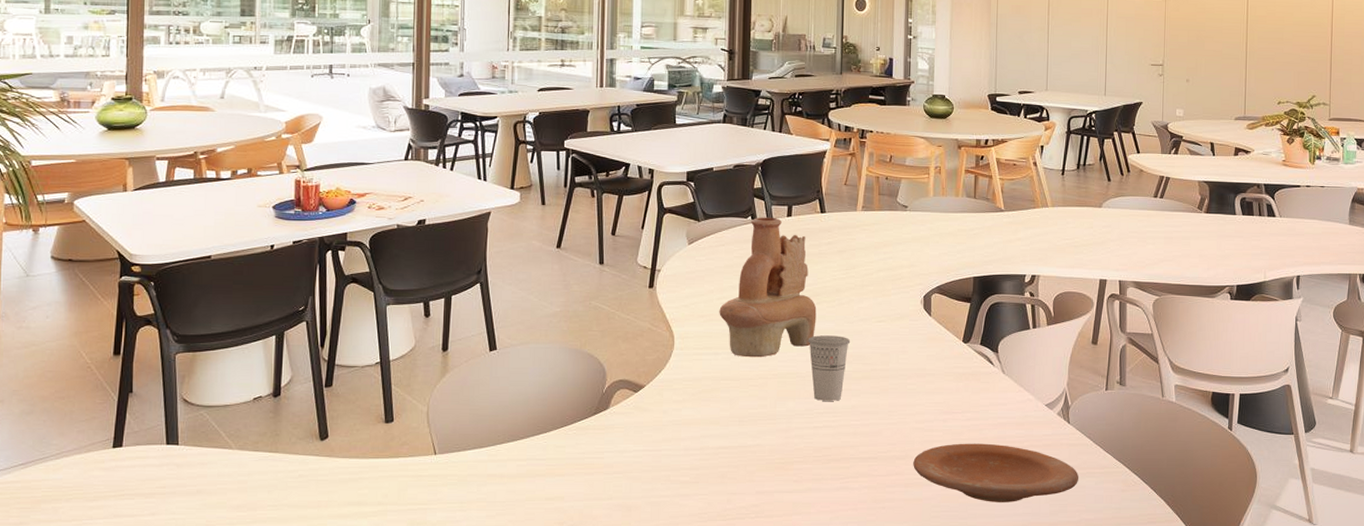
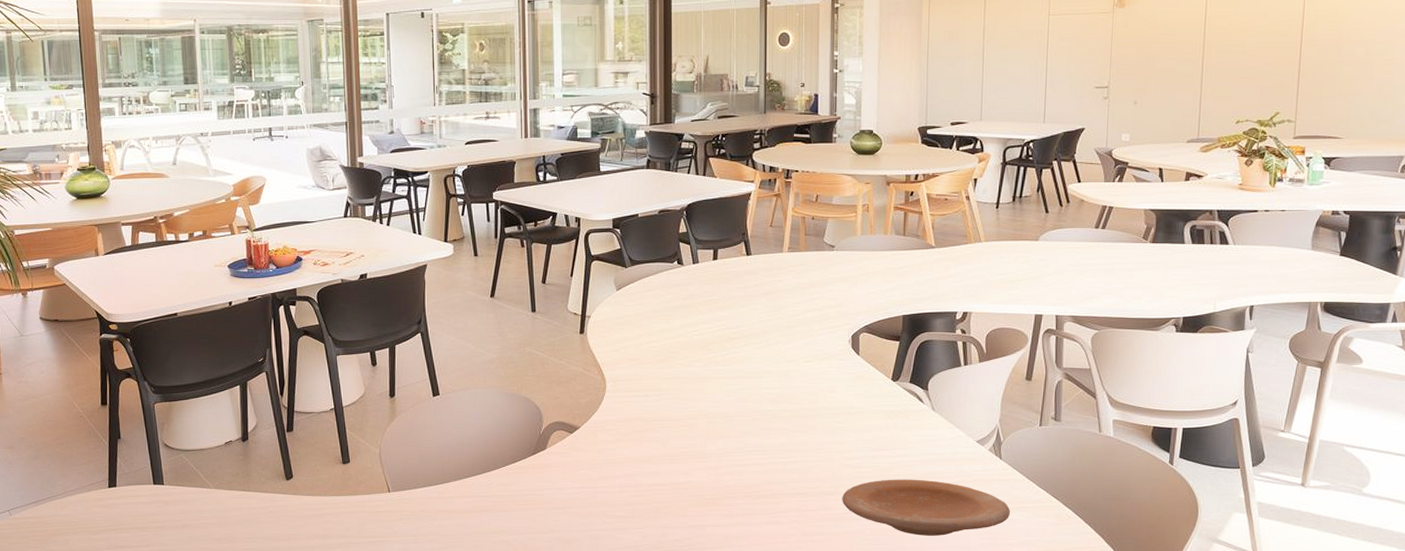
decorative vase: present [719,217,817,358] -> none [648,261,744,399]
cup: present [808,335,851,401] -> none [736,376,779,440]

